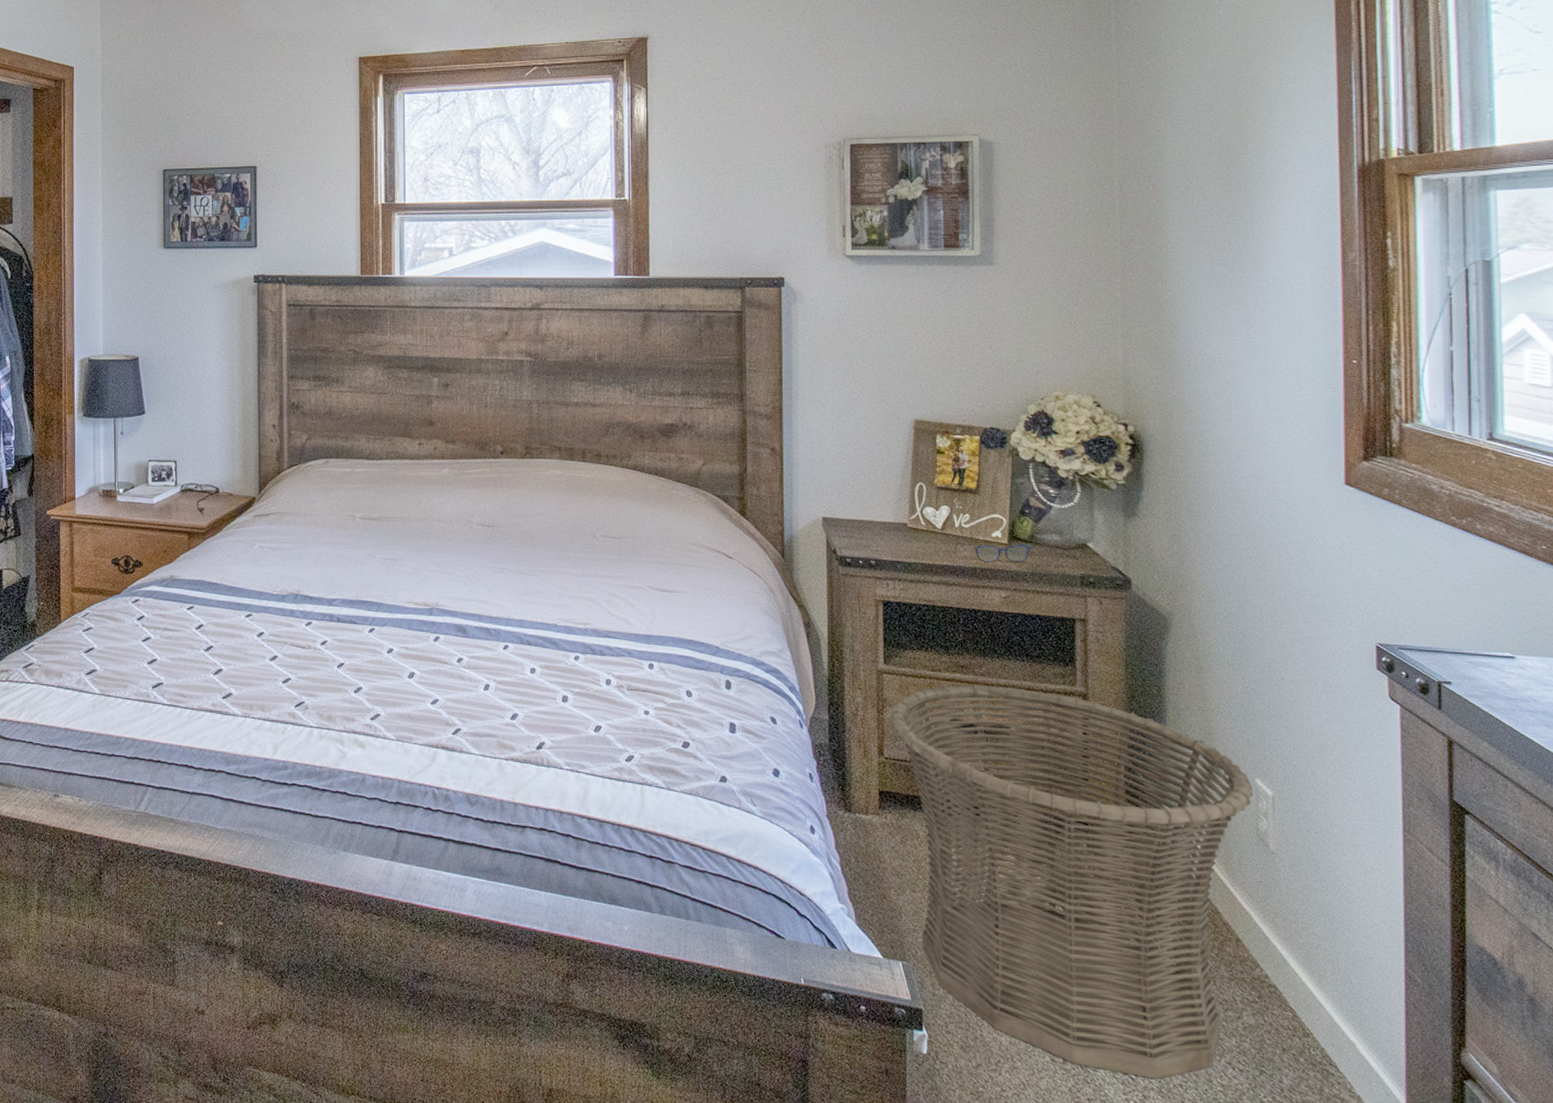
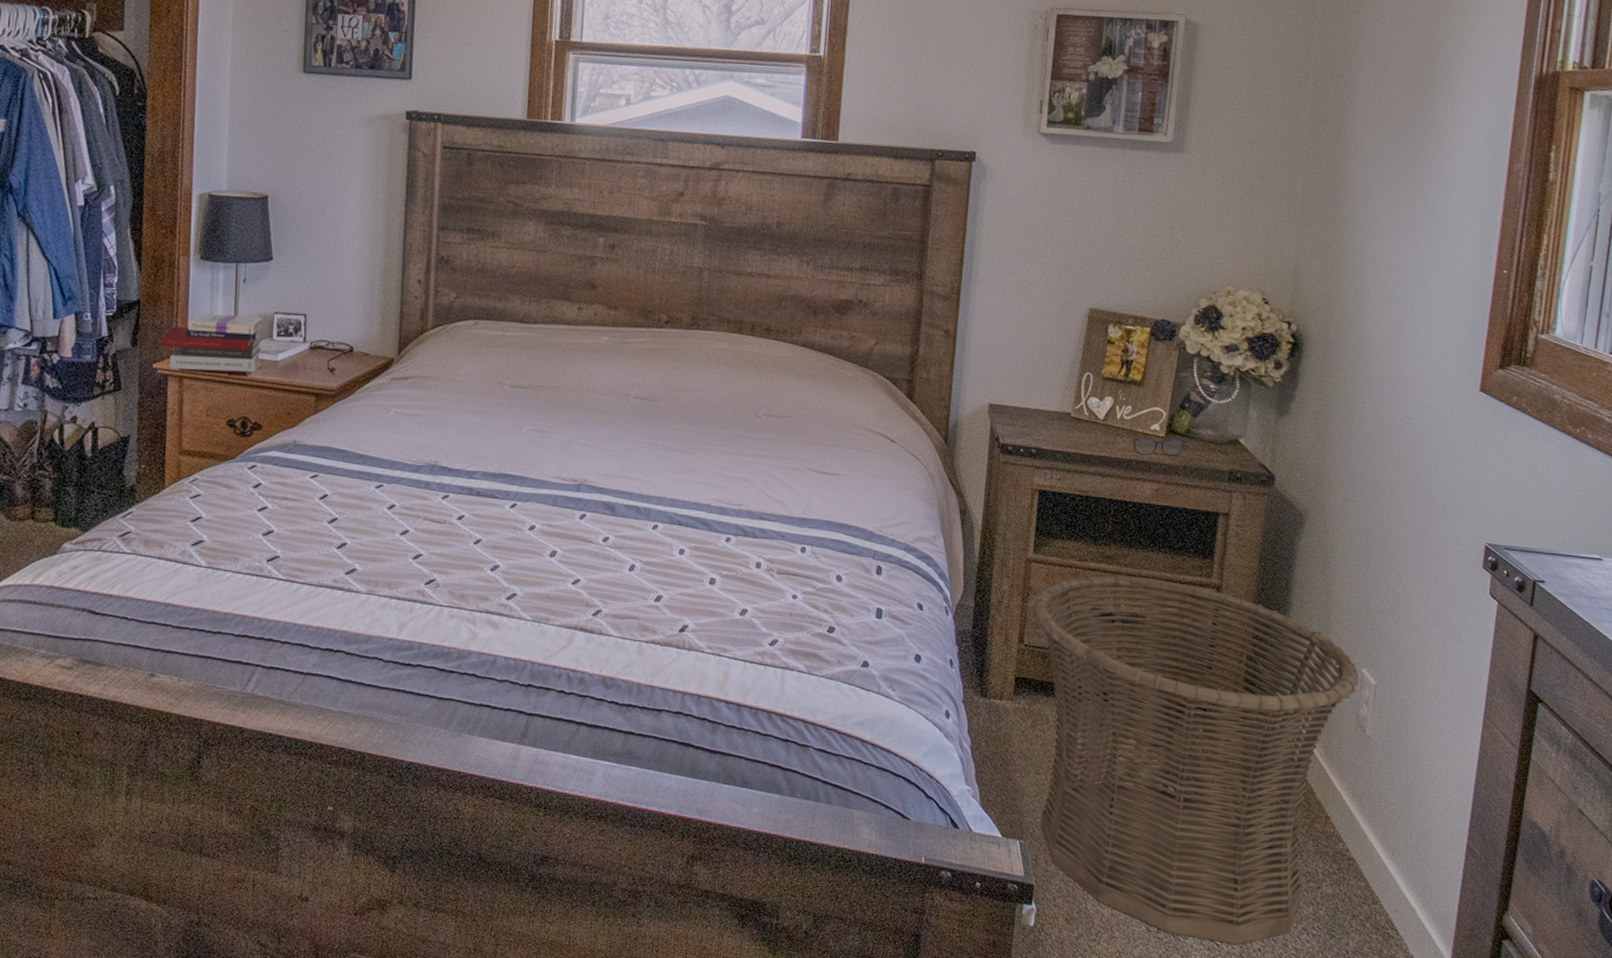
books: none [54,464,140,519] -> present [162,313,264,377]

